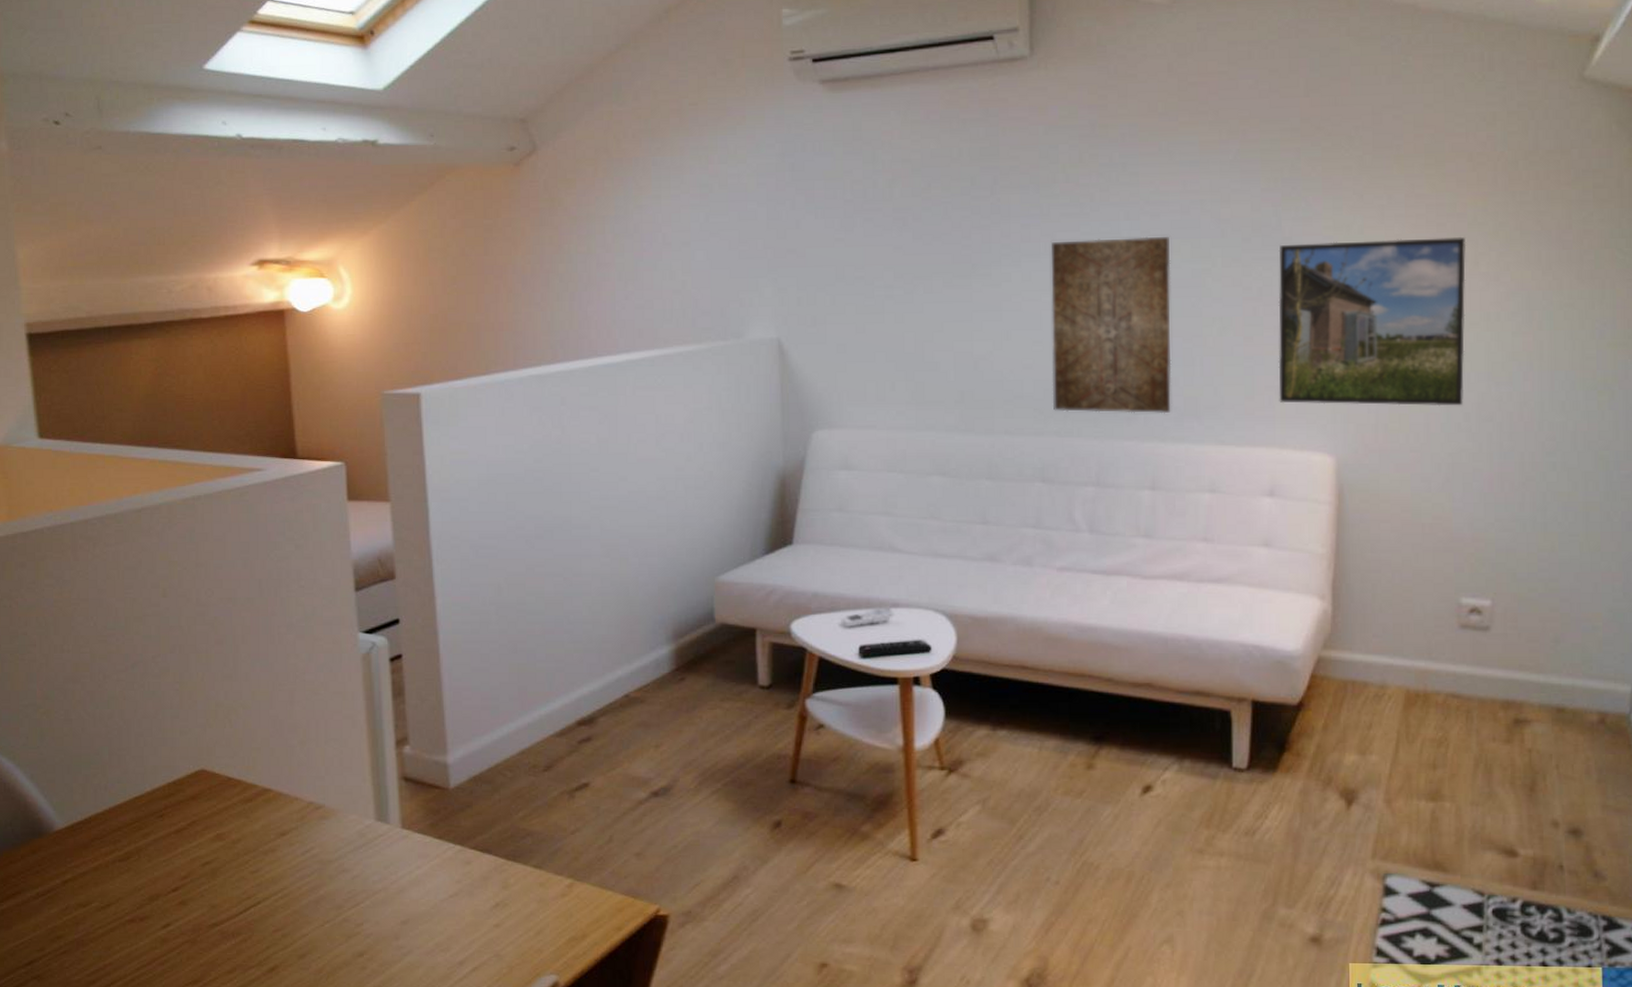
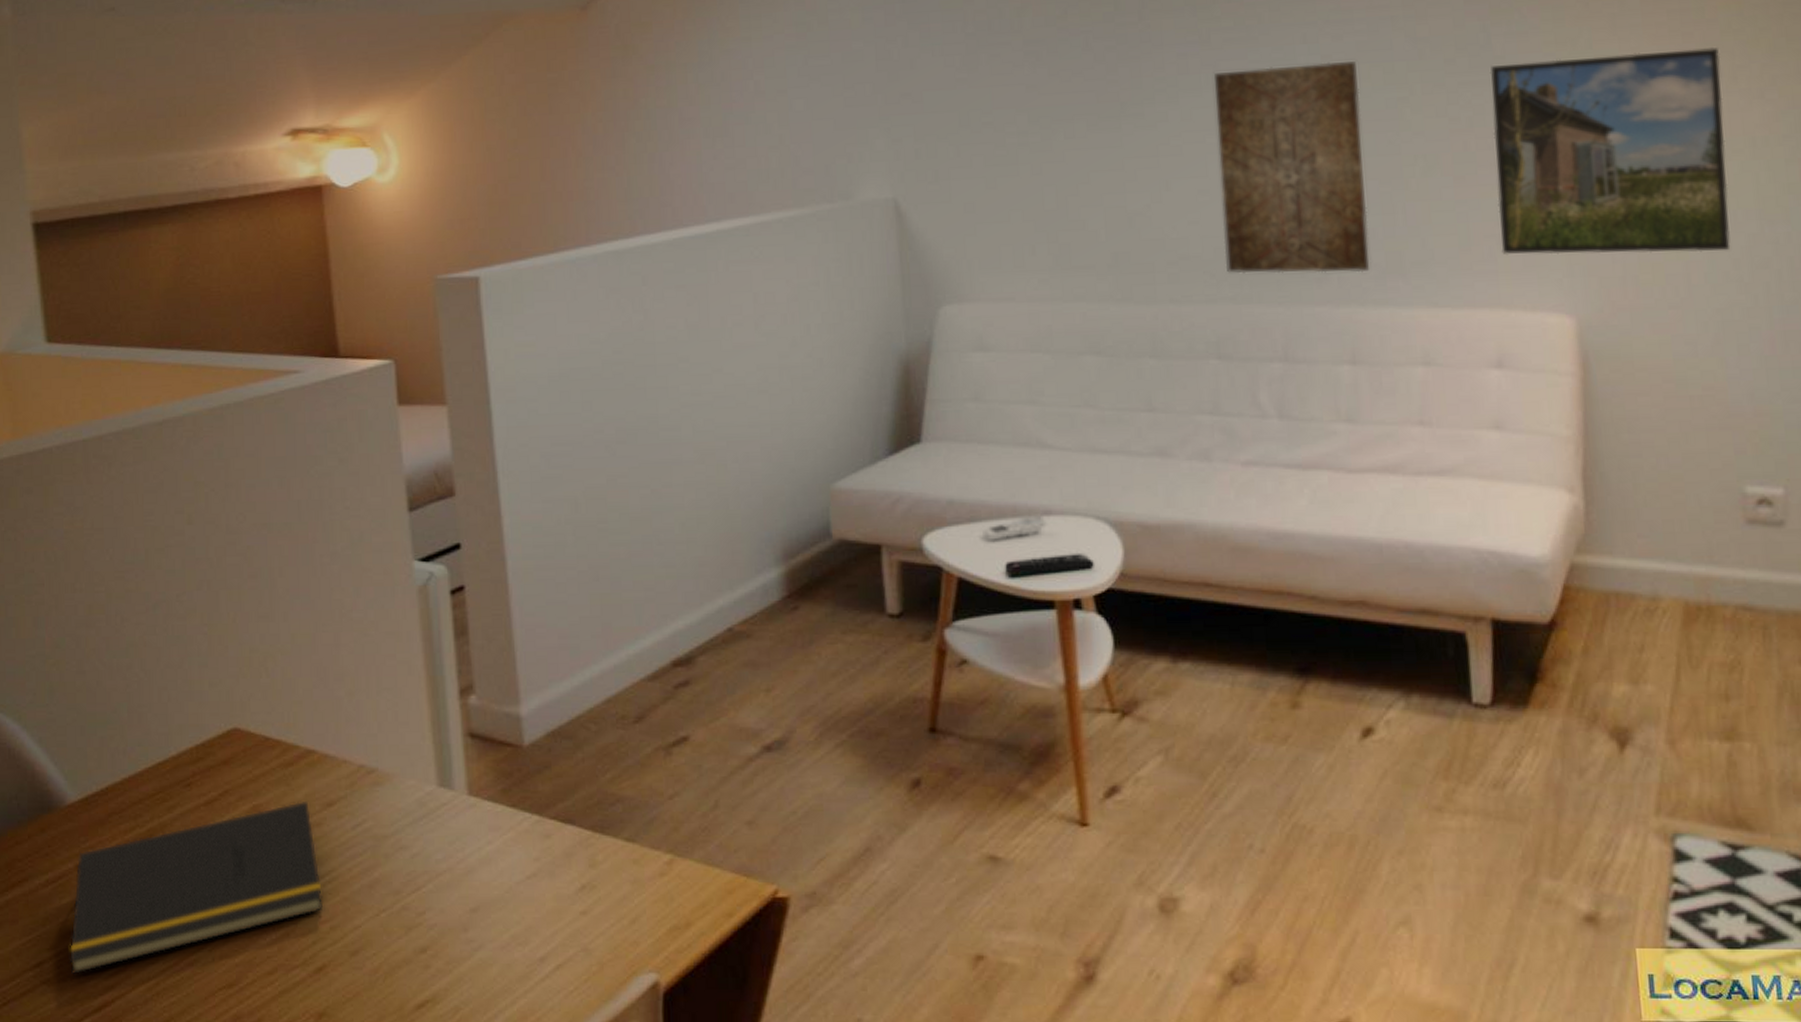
notepad: none [57,831,276,972] -> present [70,802,324,975]

